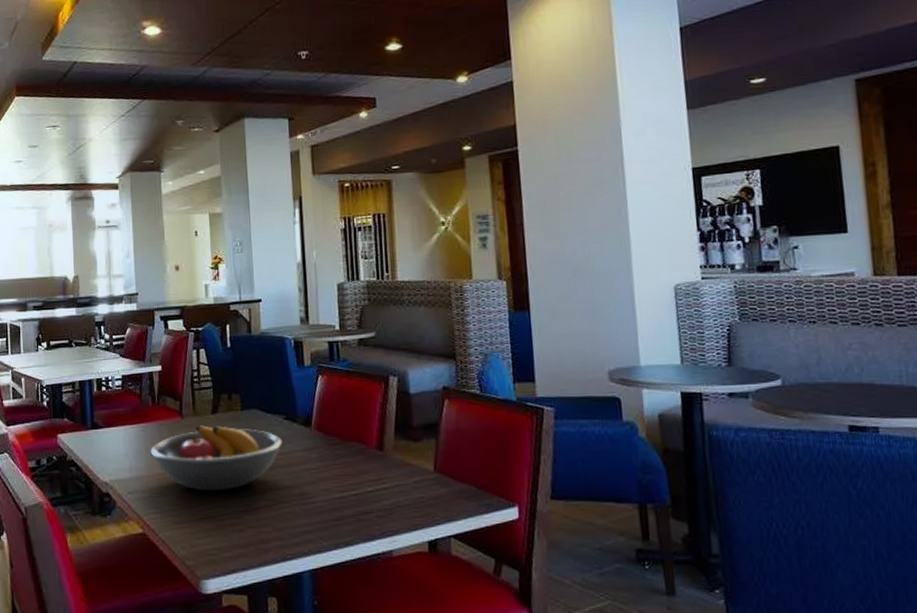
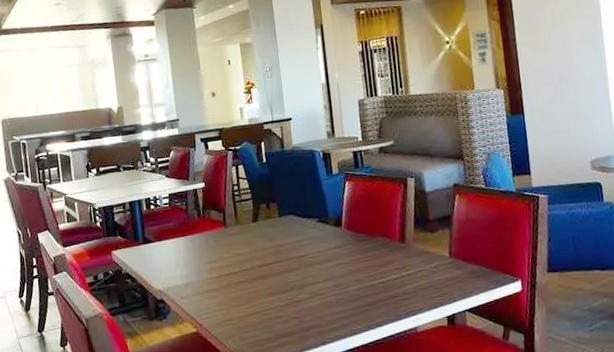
fruit bowl: present [150,425,282,491] -> none [198,232,317,291]

